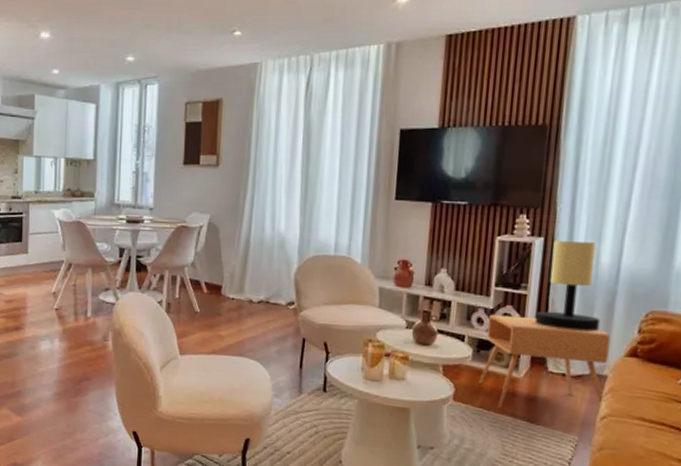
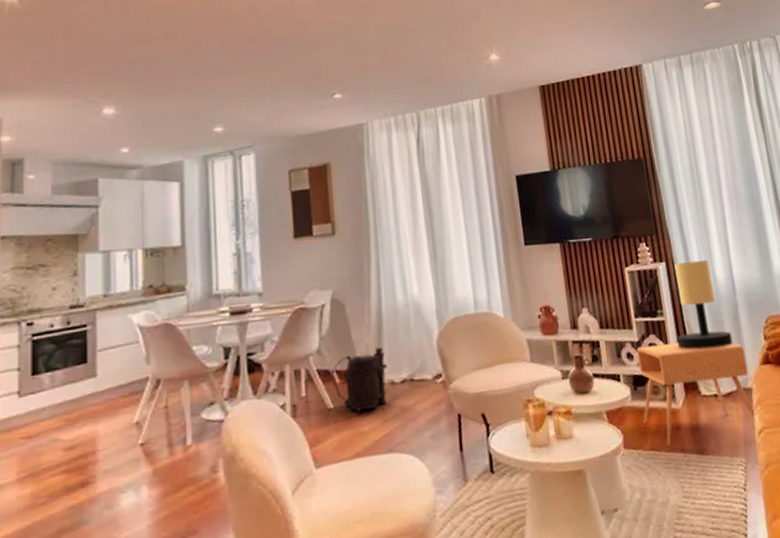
backpack: none [201,269,248,320] -> present [331,347,387,412]

